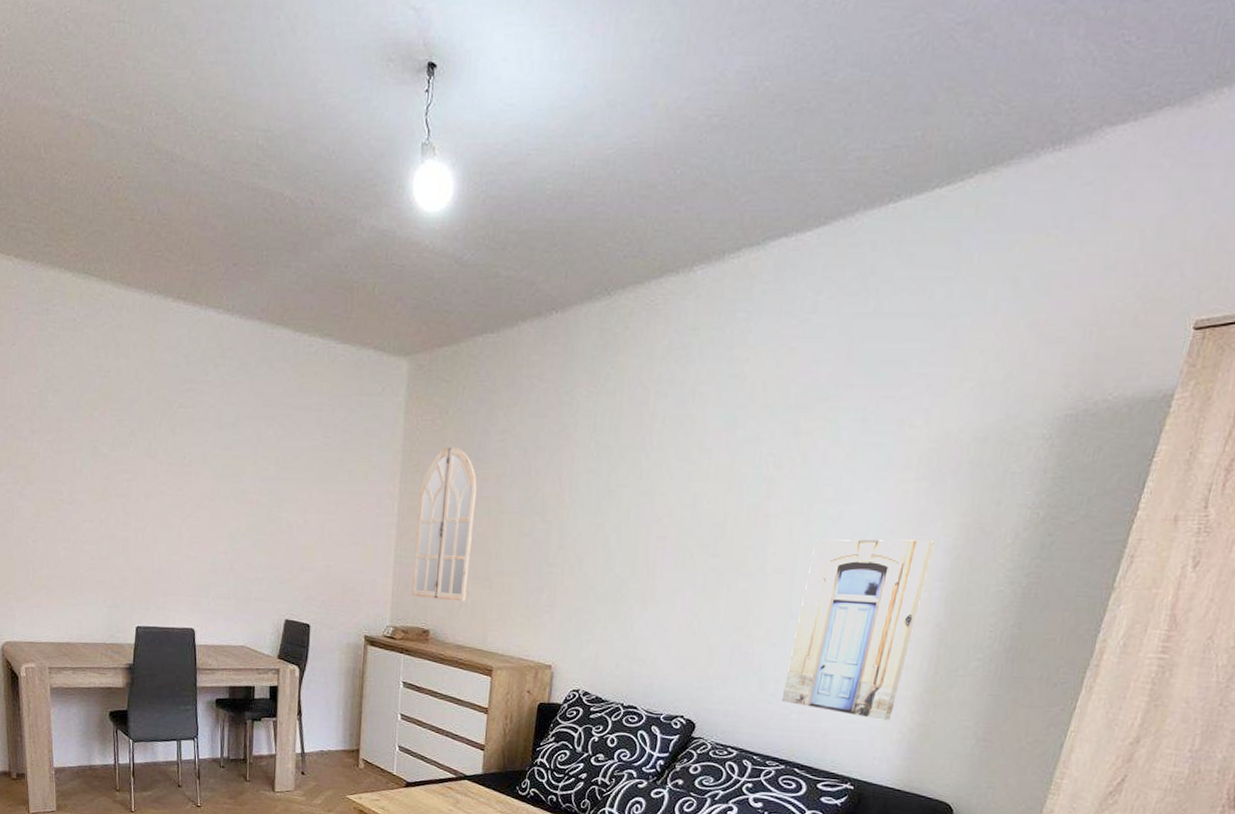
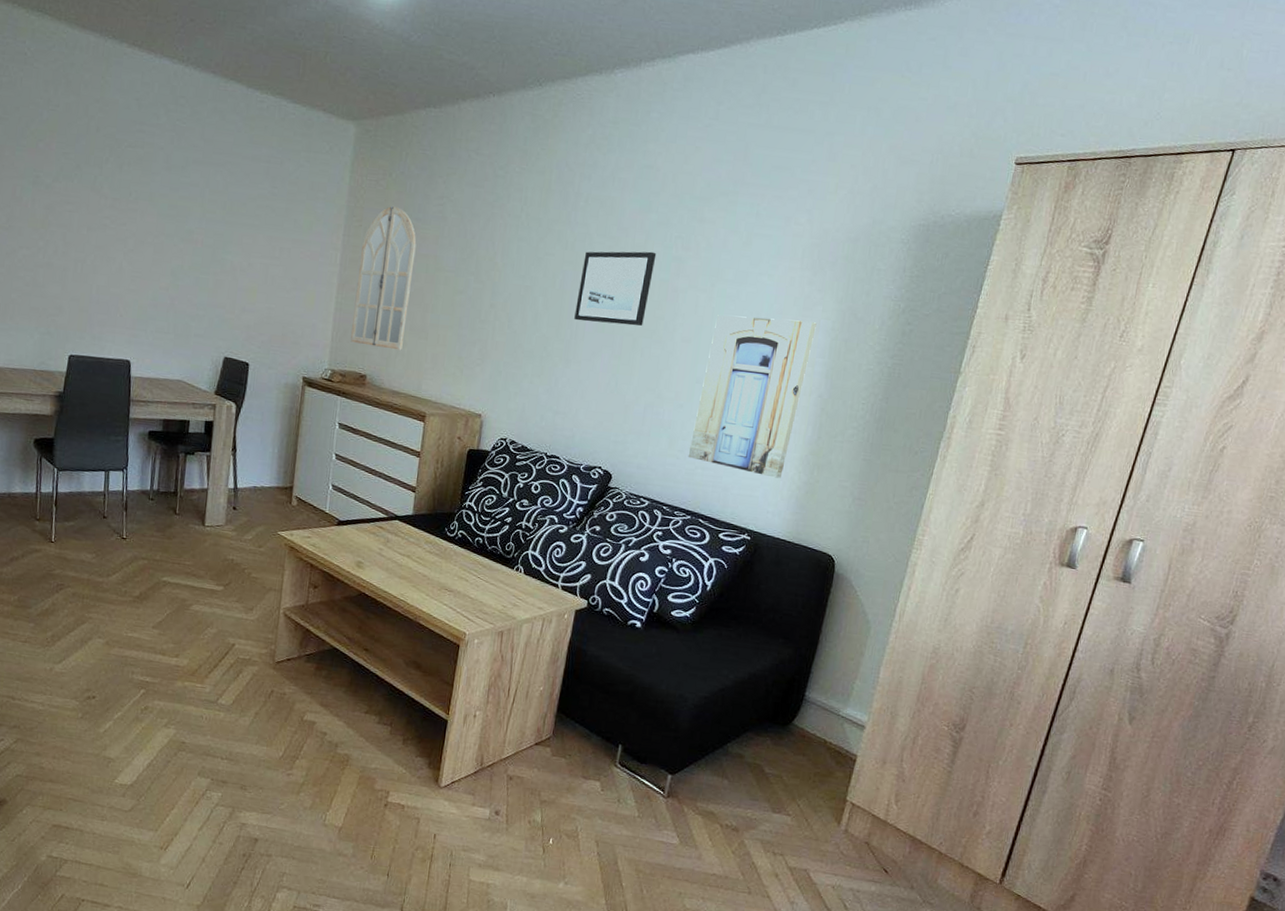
wall art: none [651,473,744,559] -> present [574,251,657,326]

